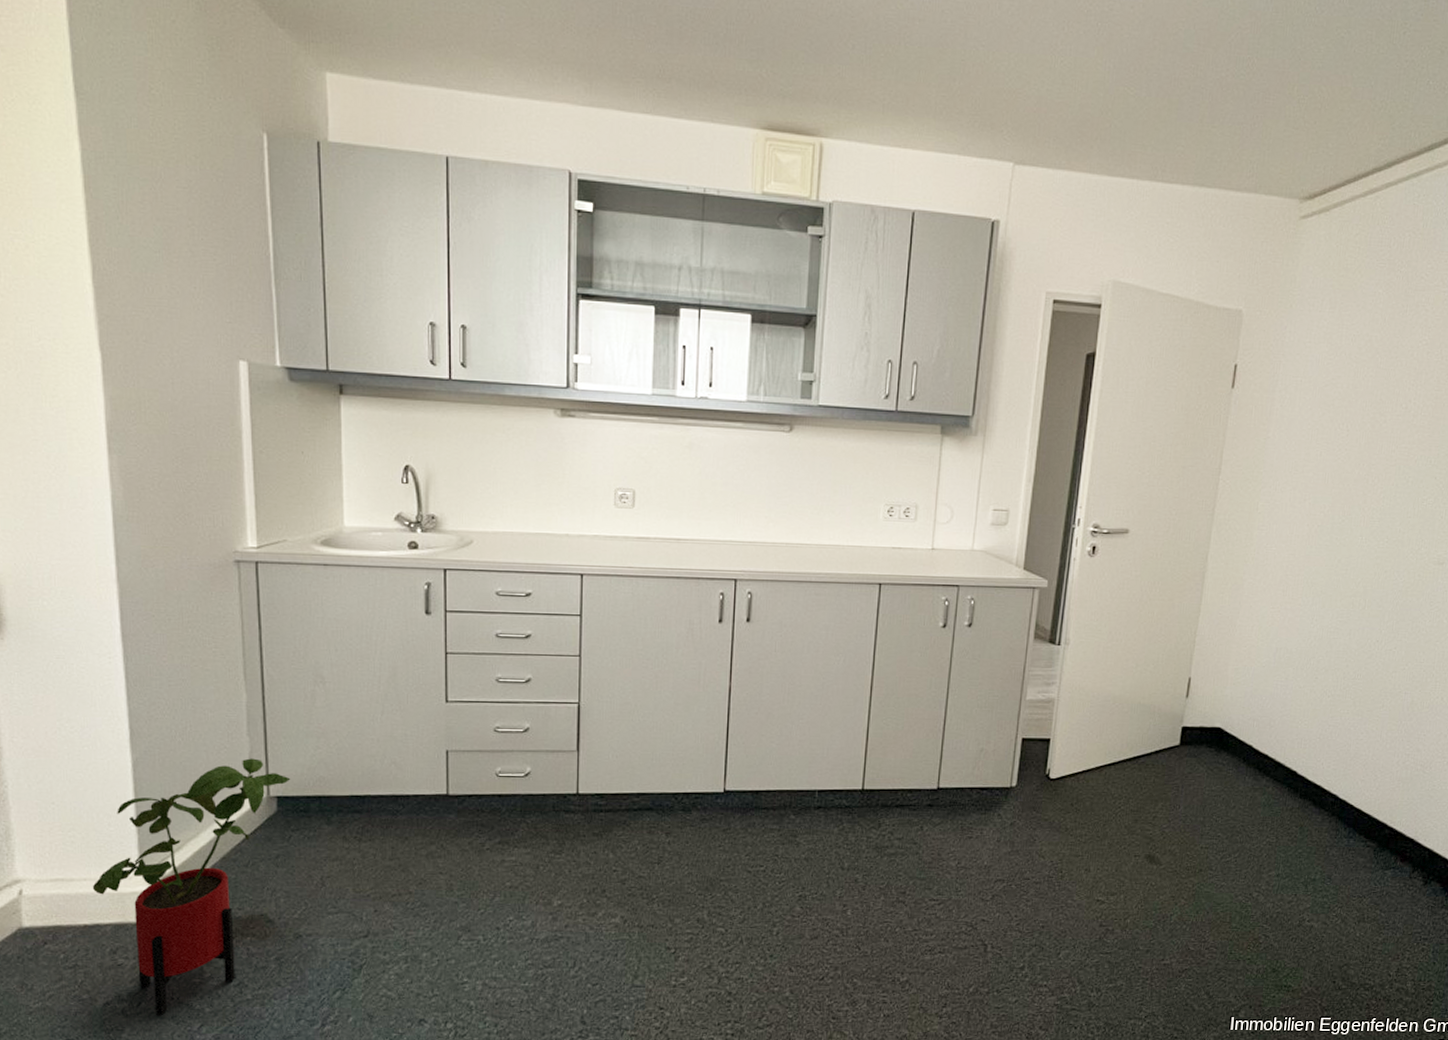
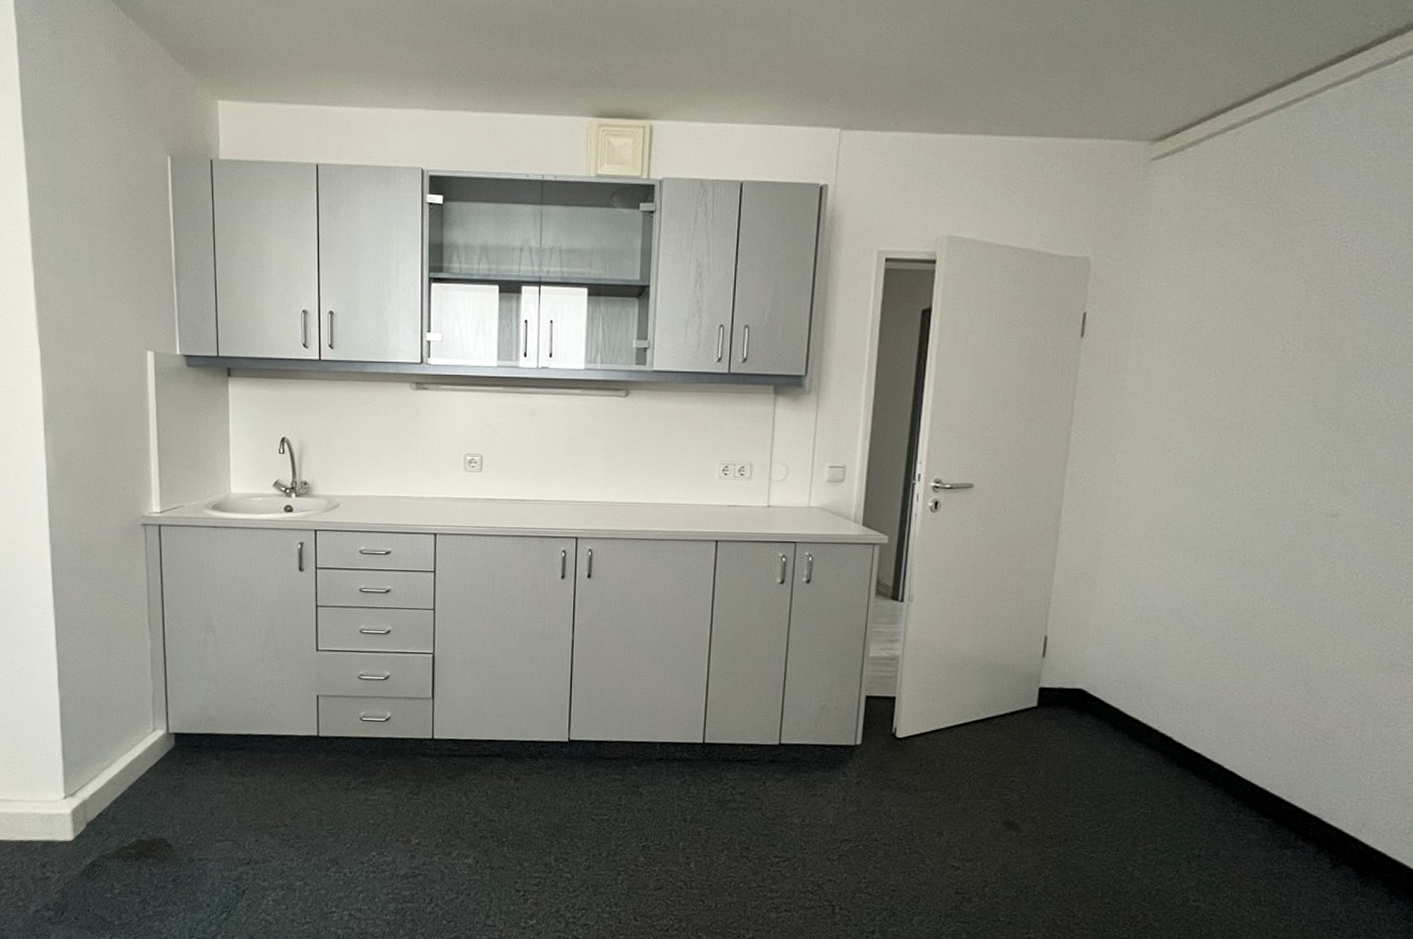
house plant: present [92,758,291,1016] -> none [27,698,186,925]

